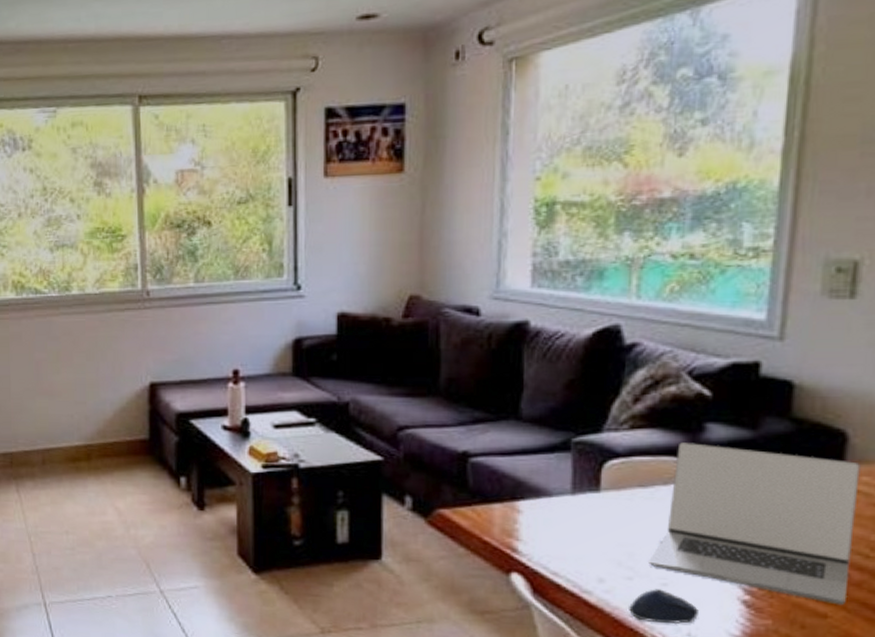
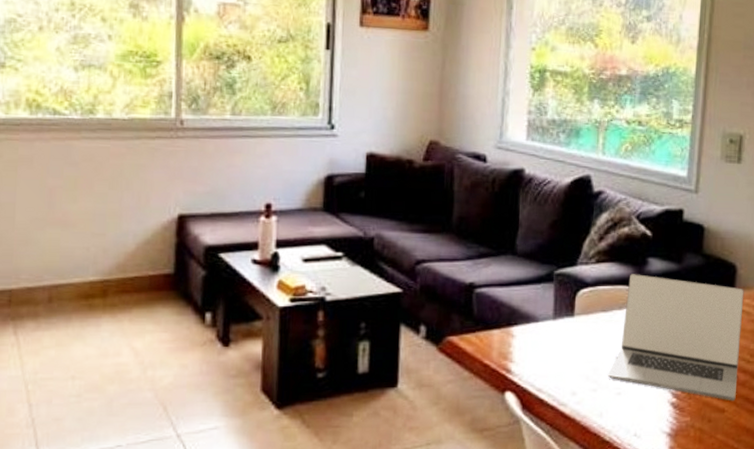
computer mouse: present [629,589,700,624] -> none [593,398,643,427]

